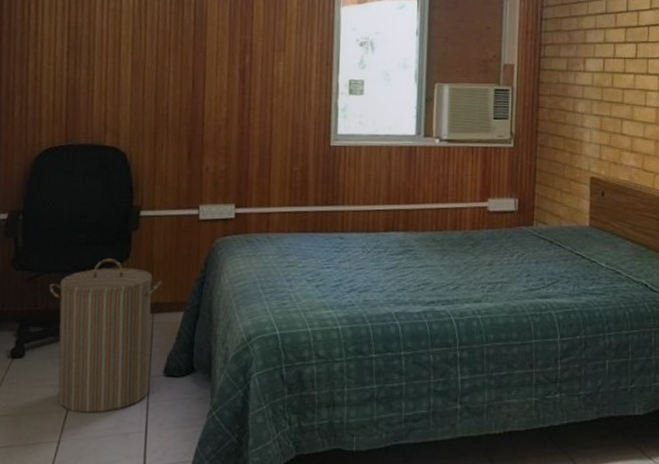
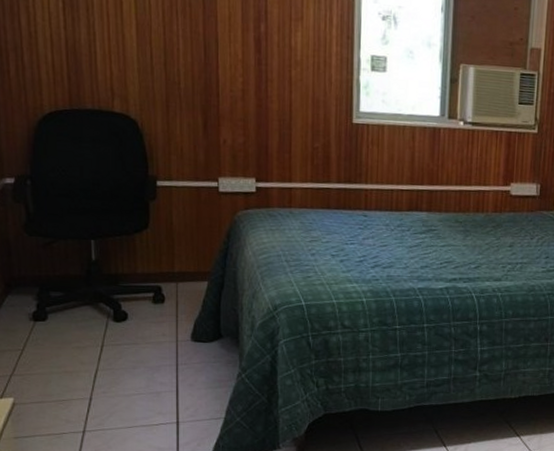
laundry hamper: present [48,258,162,413] -> none [66,227,184,374]

